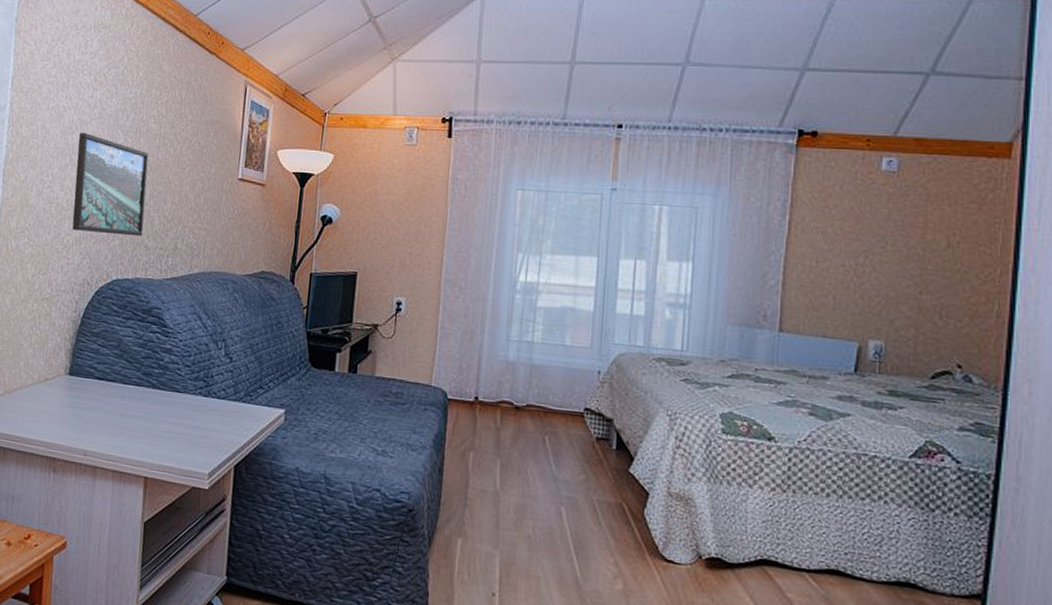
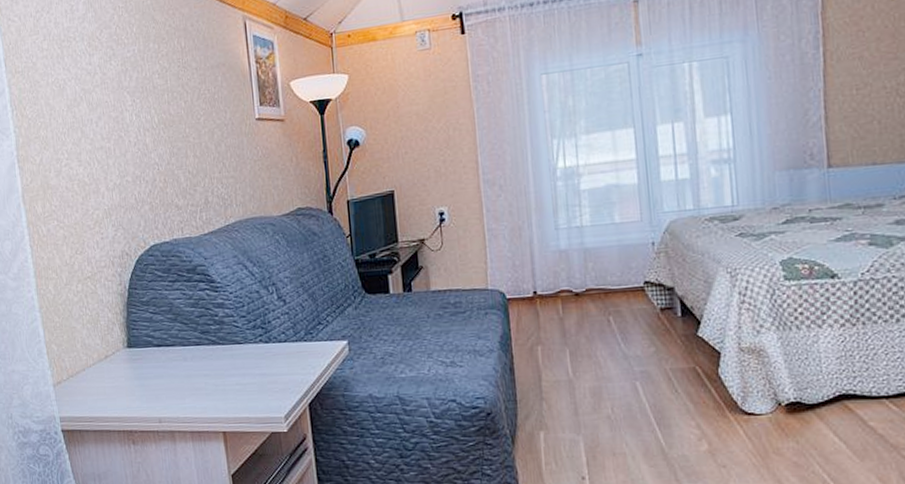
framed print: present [72,133,149,237] -> none [85,102,171,204]

